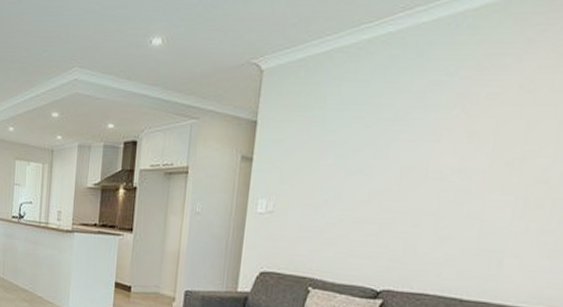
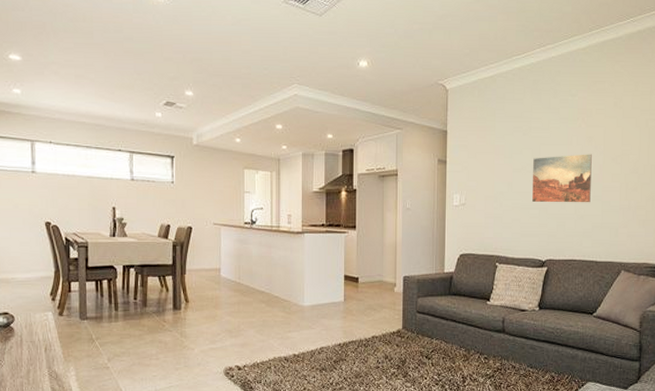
wall art: none [370,154,472,221] -> present [532,154,592,203]

